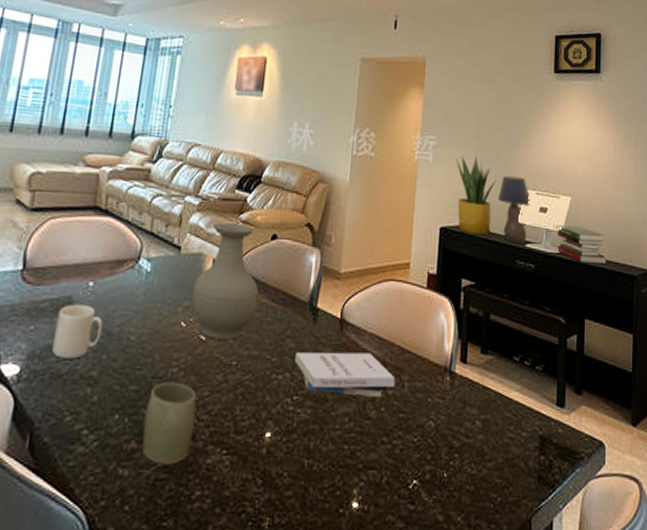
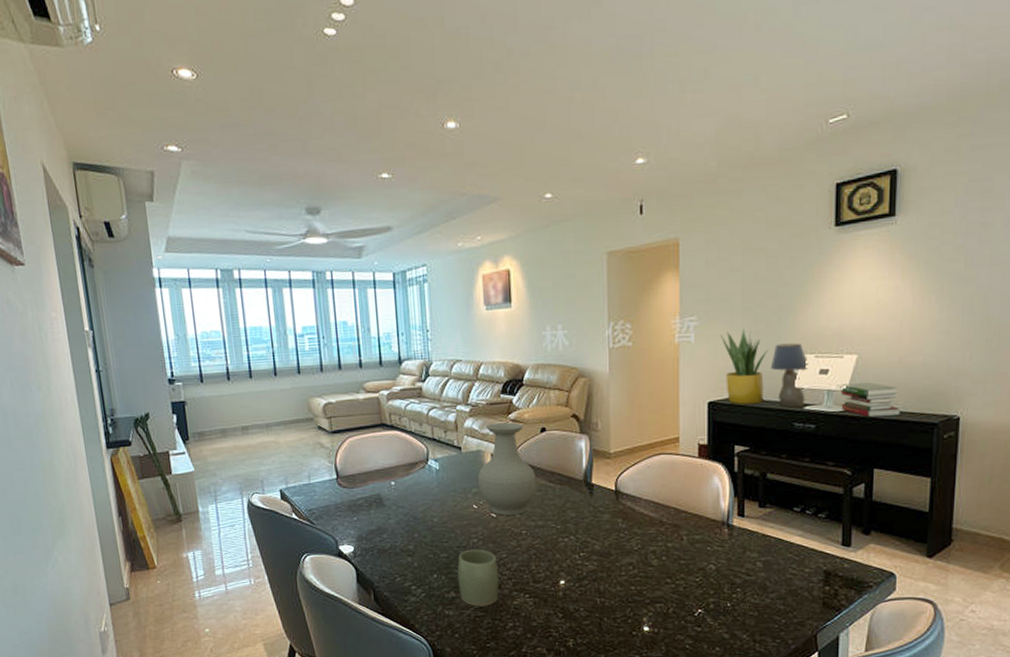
mug: present [51,304,103,359] -> none [372,499,410,539]
books: present [294,352,395,398] -> none [577,515,674,550]

